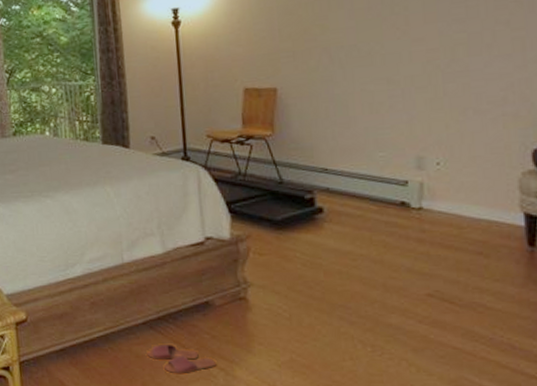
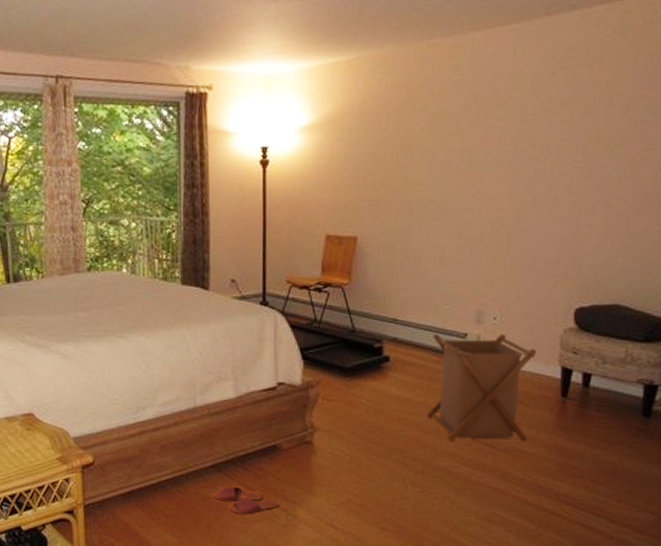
laundry basket: none [370,180,492,297] -> present [427,334,537,442]

